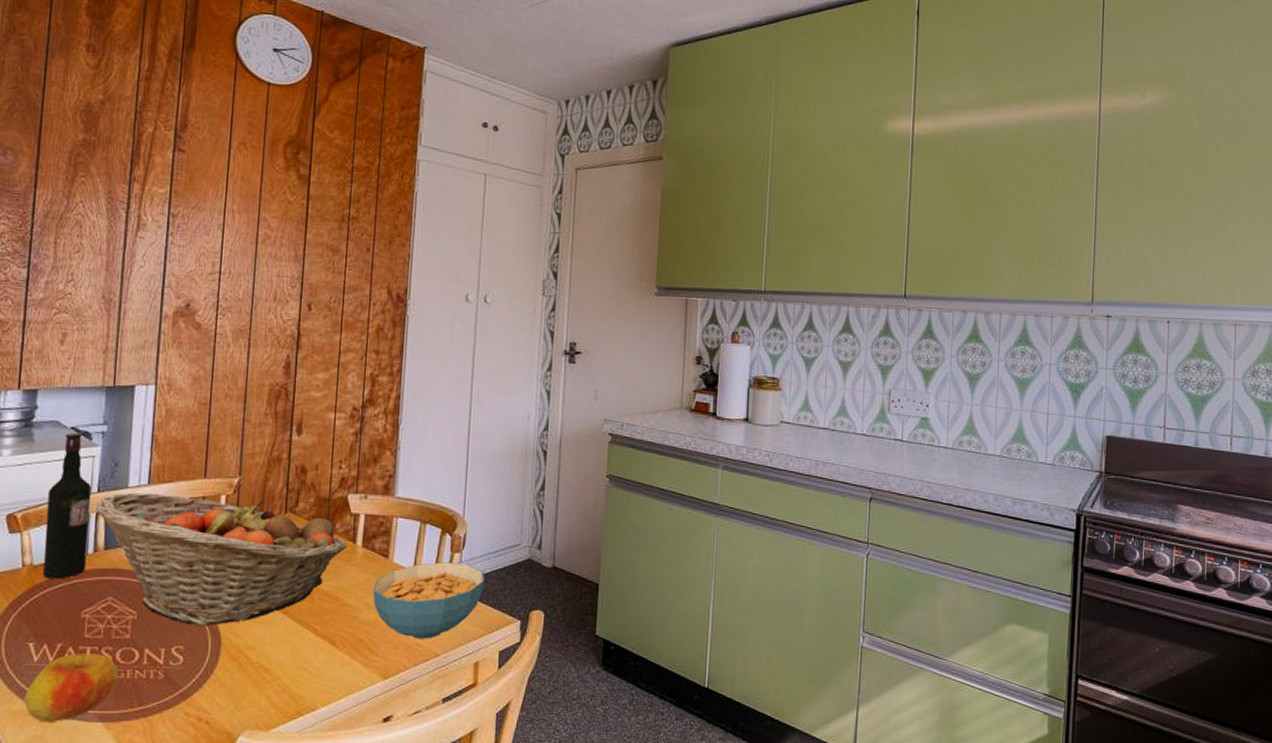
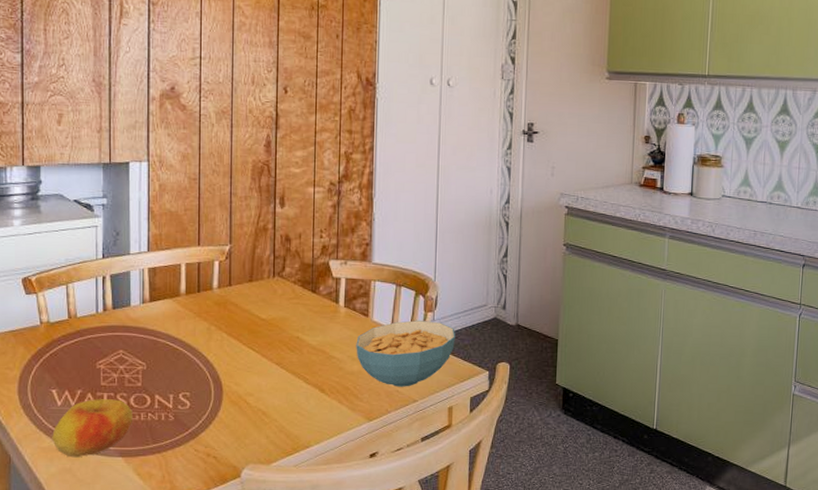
wine bottle: present [42,432,92,579] -> none [58,205,97,335]
fruit basket: present [96,493,347,627] -> none [102,259,330,376]

